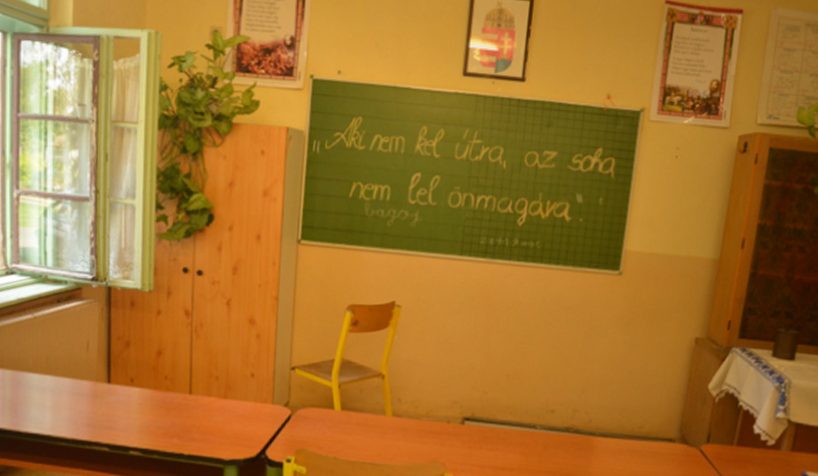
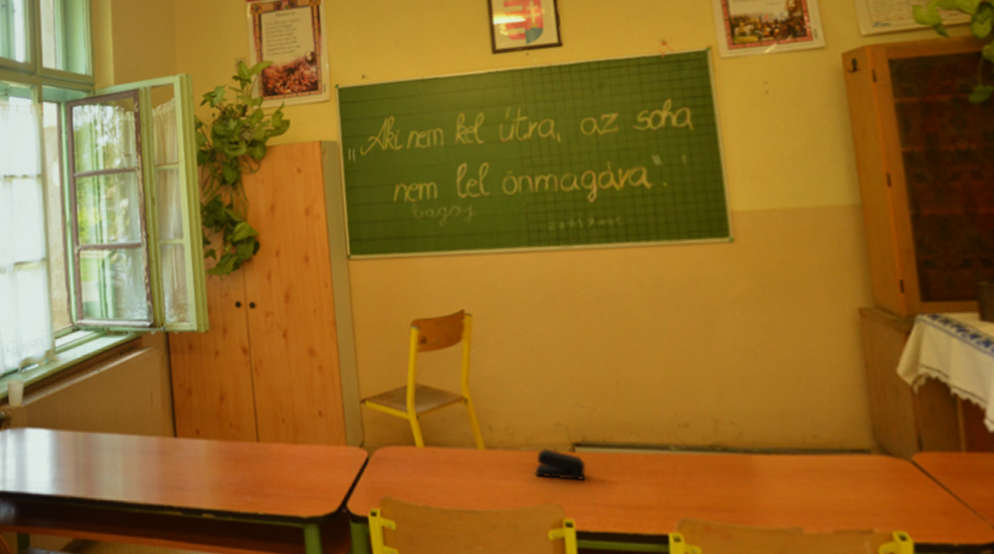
stapler: none [428,420,471,446] -> present [534,449,587,480]

